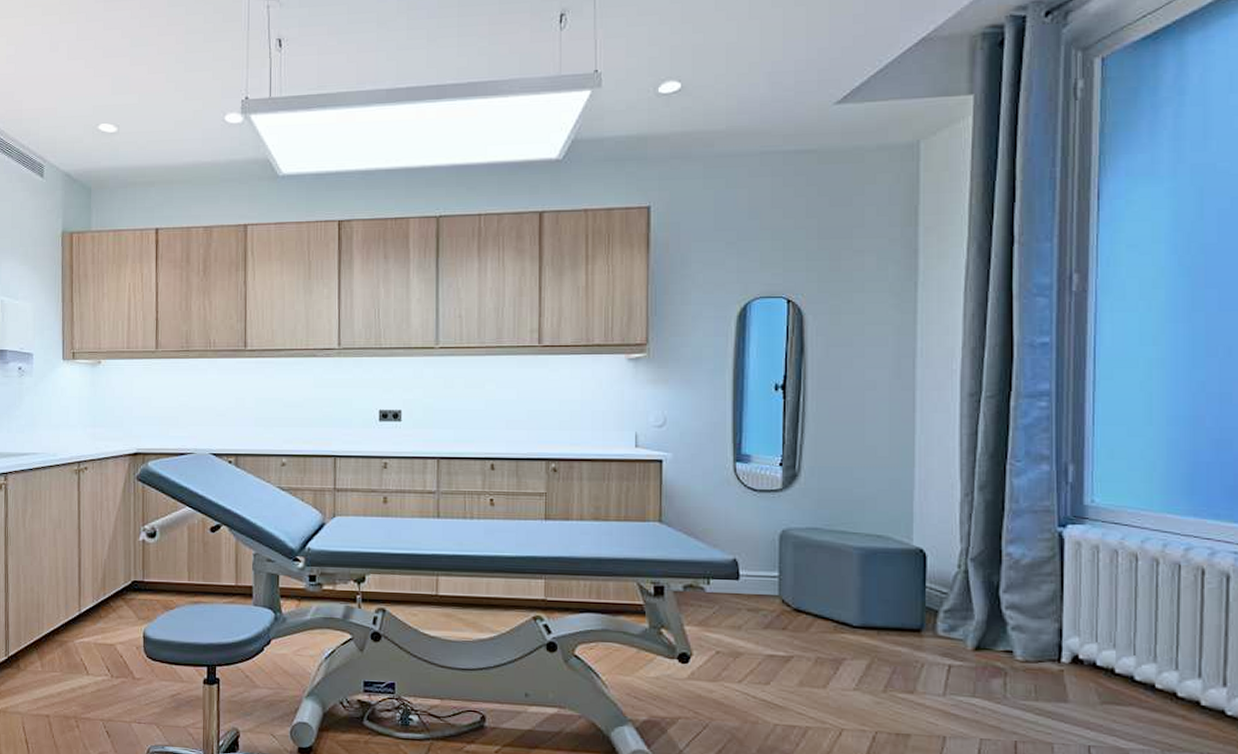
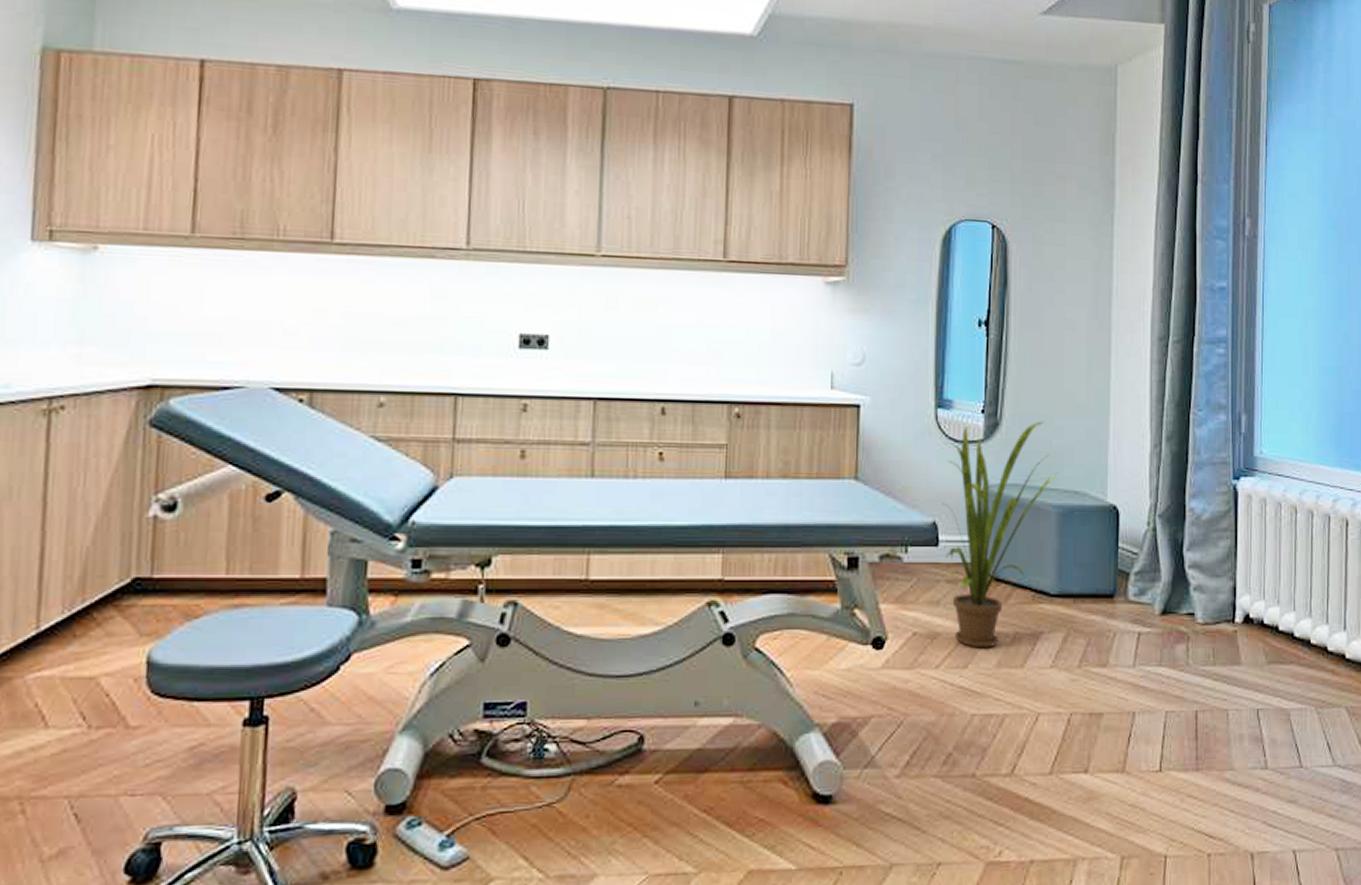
house plant: none [742,473,860,669] -> present [942,422,1059,648]

